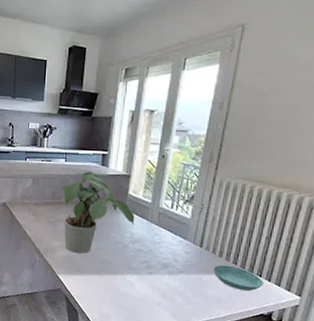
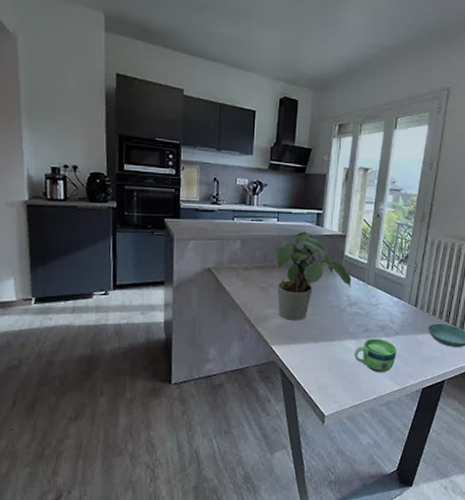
cup: none [135,275,180,309] -> present [353,338,397,373]

